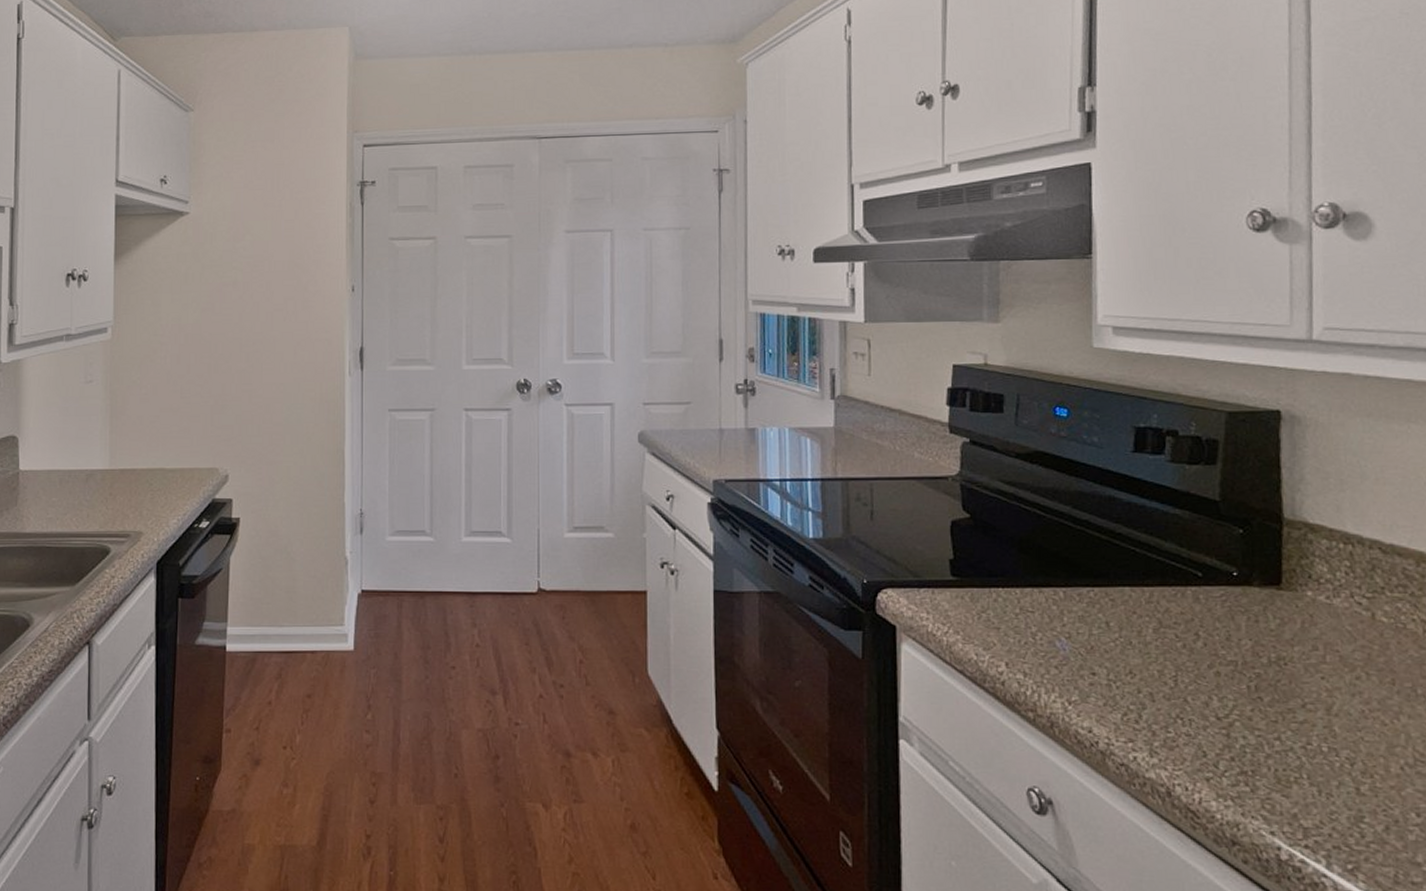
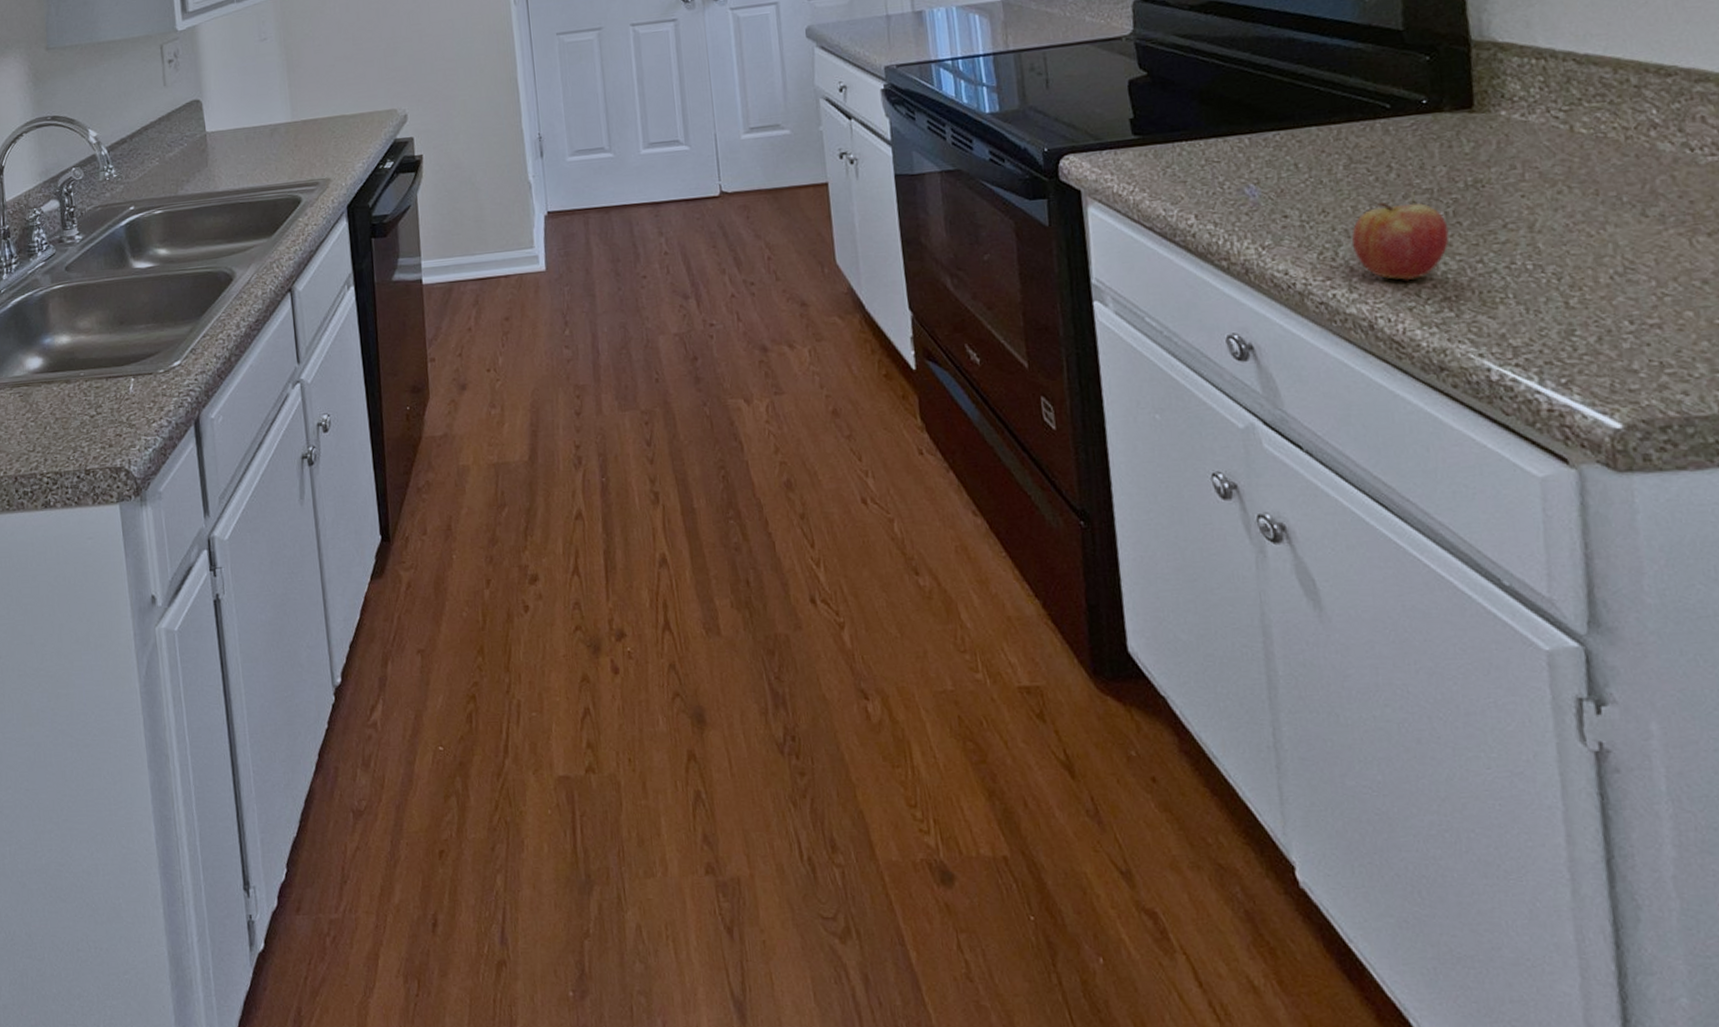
fruit: none [1155,669,1250,751] -> present [1351,202,1450,281]

